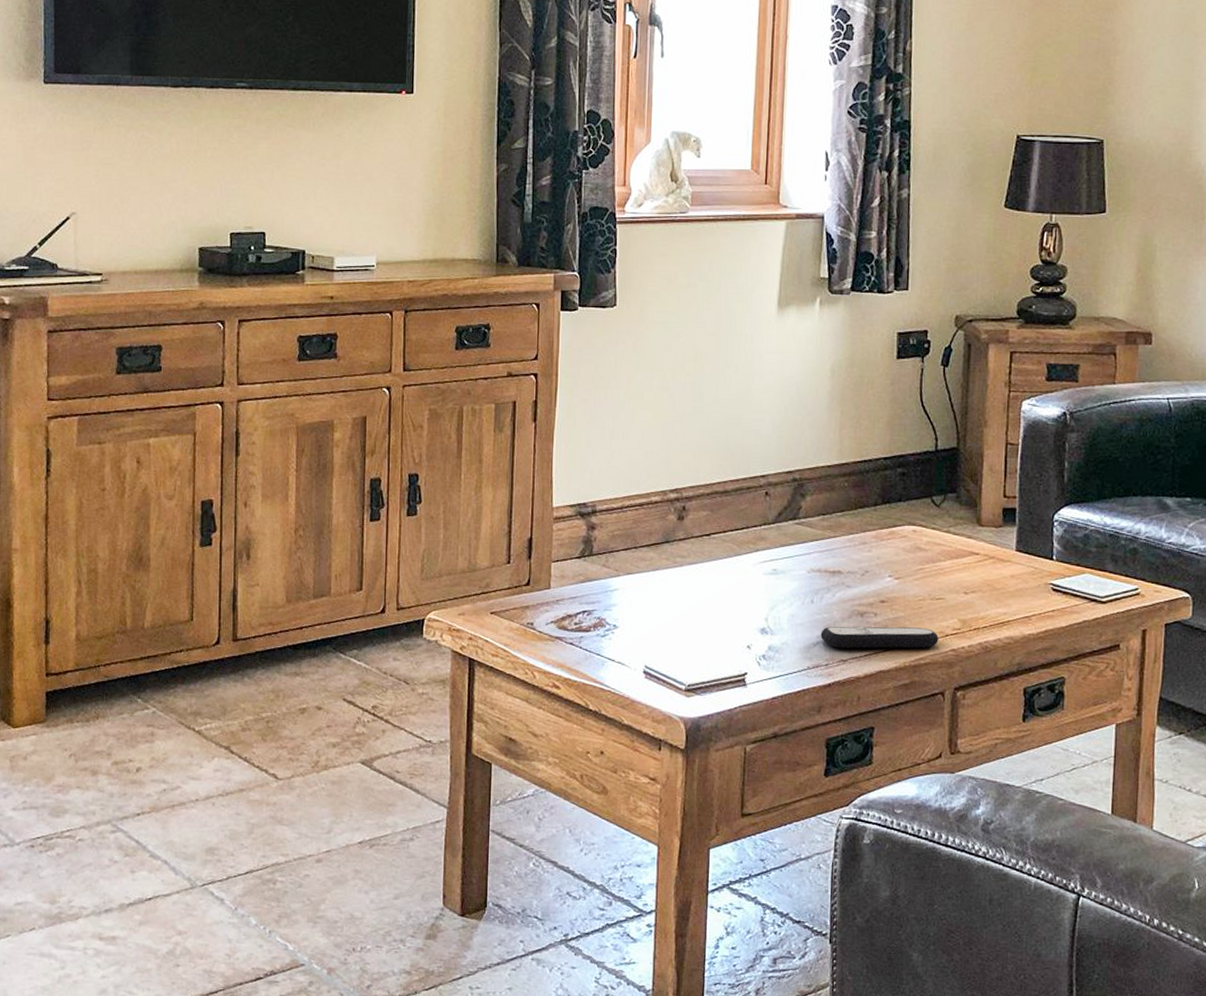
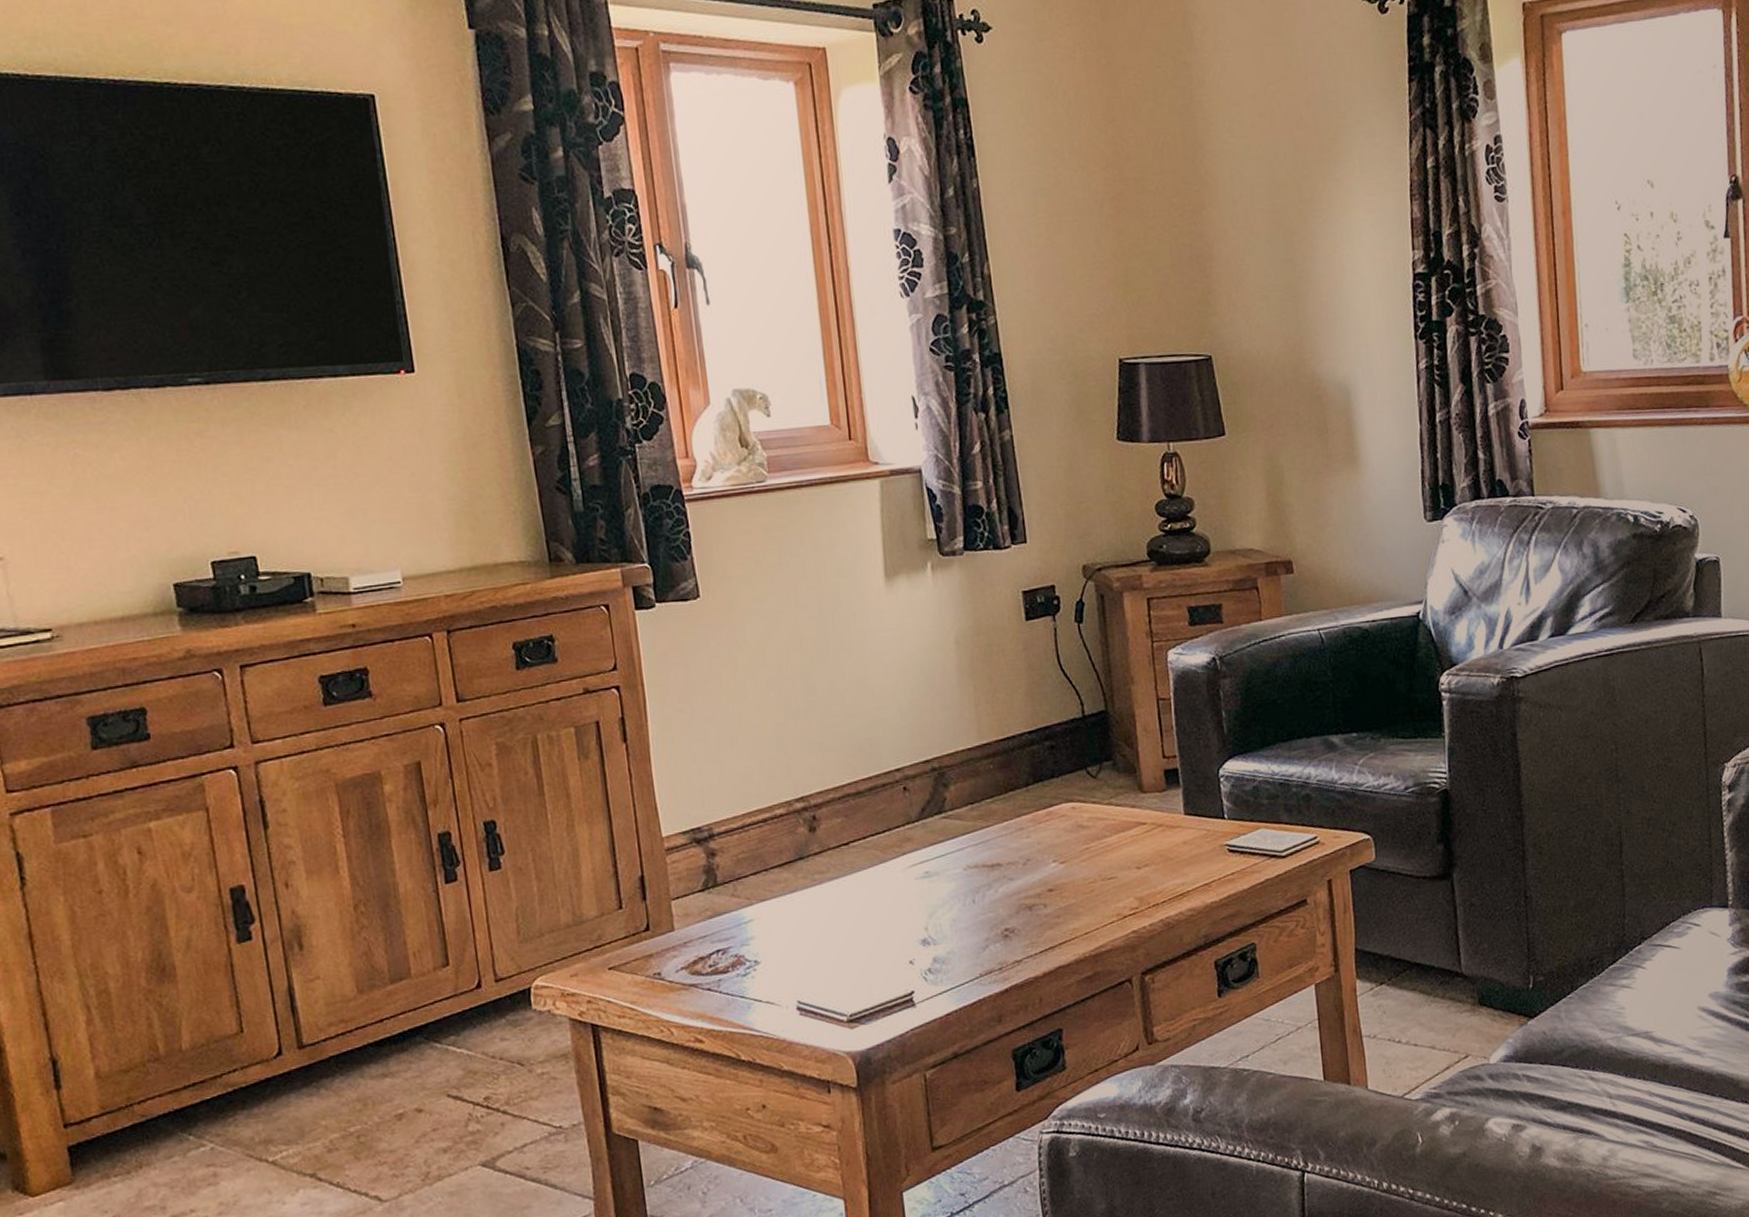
remote control: present [820,626,939,649] -> none [988,912,1117,949]

